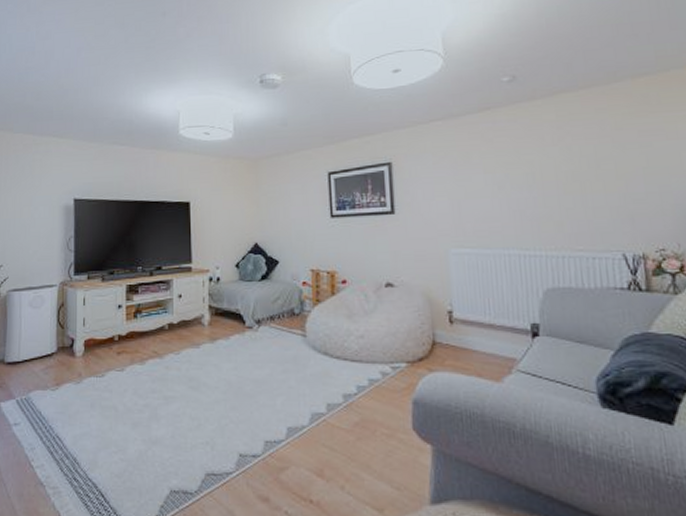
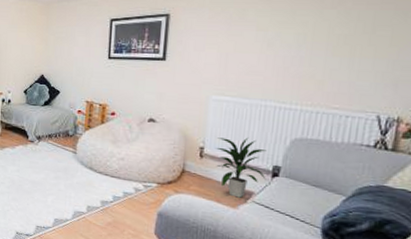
indoor plant: none [464,293,527,368] -> present [215,137,266,198]

